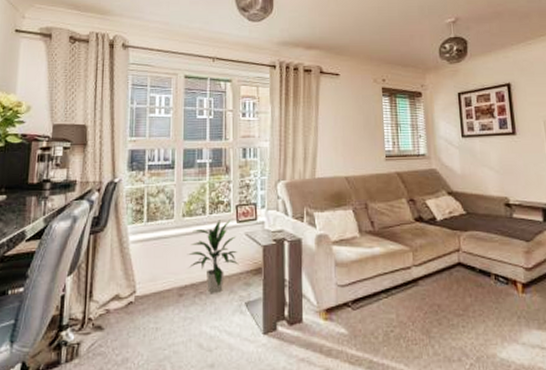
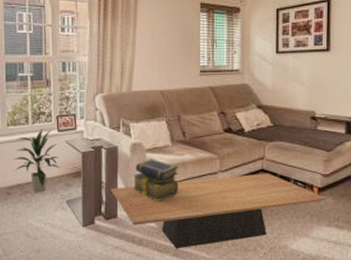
coffee table: none [294,267,532,361] -> present [110,173,326,249]
stack of books: none [318,252,369,302] -> present [132,159,178,201]

